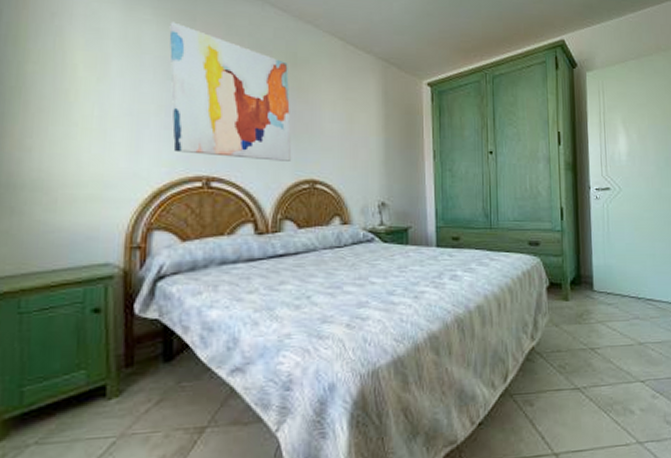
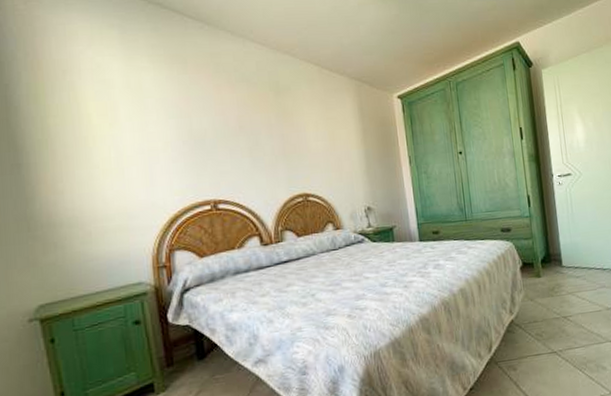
wall art: present [169,22,292,161] -> none [165,66,285,182]

